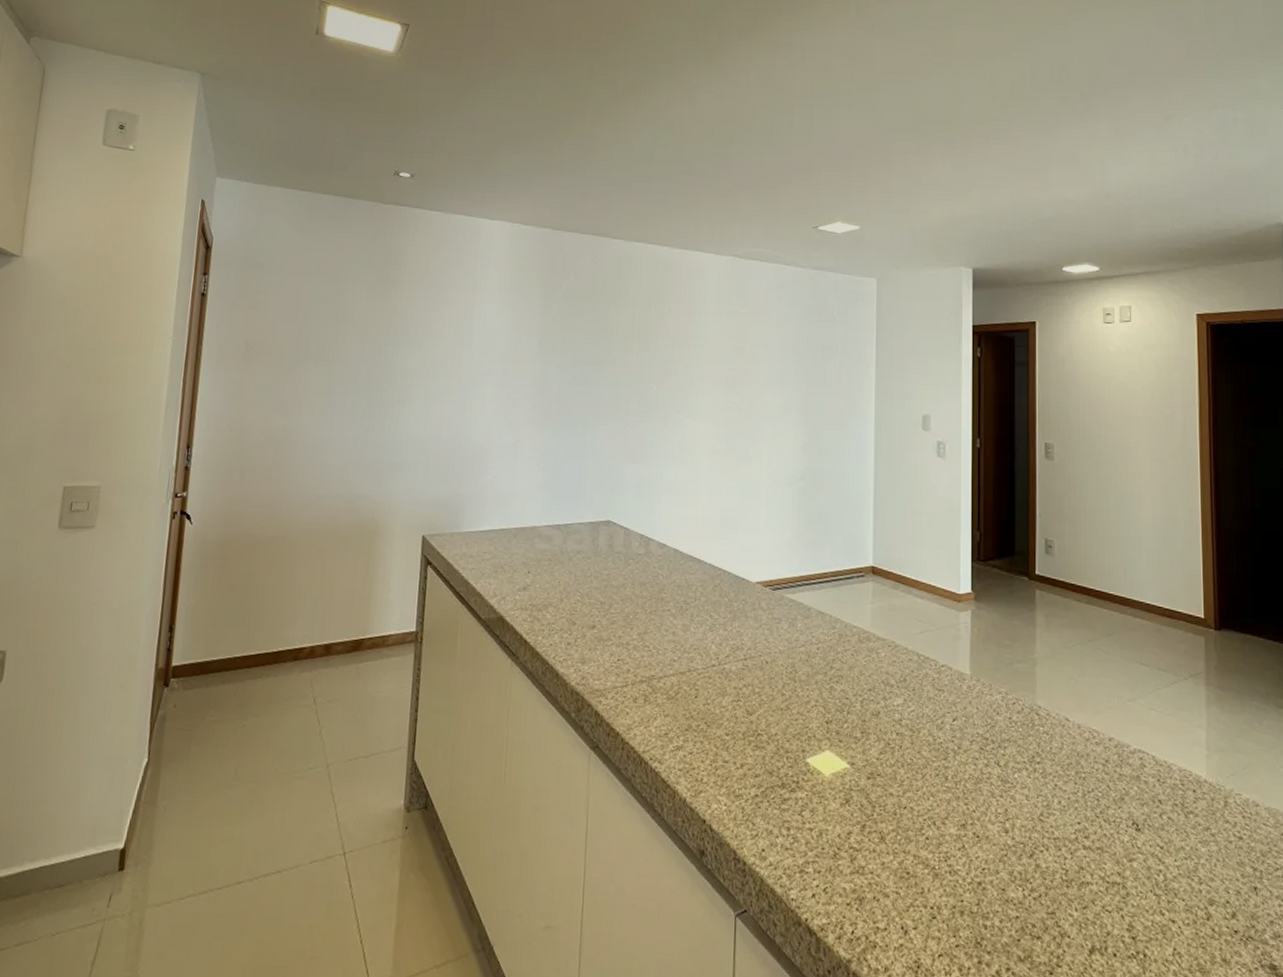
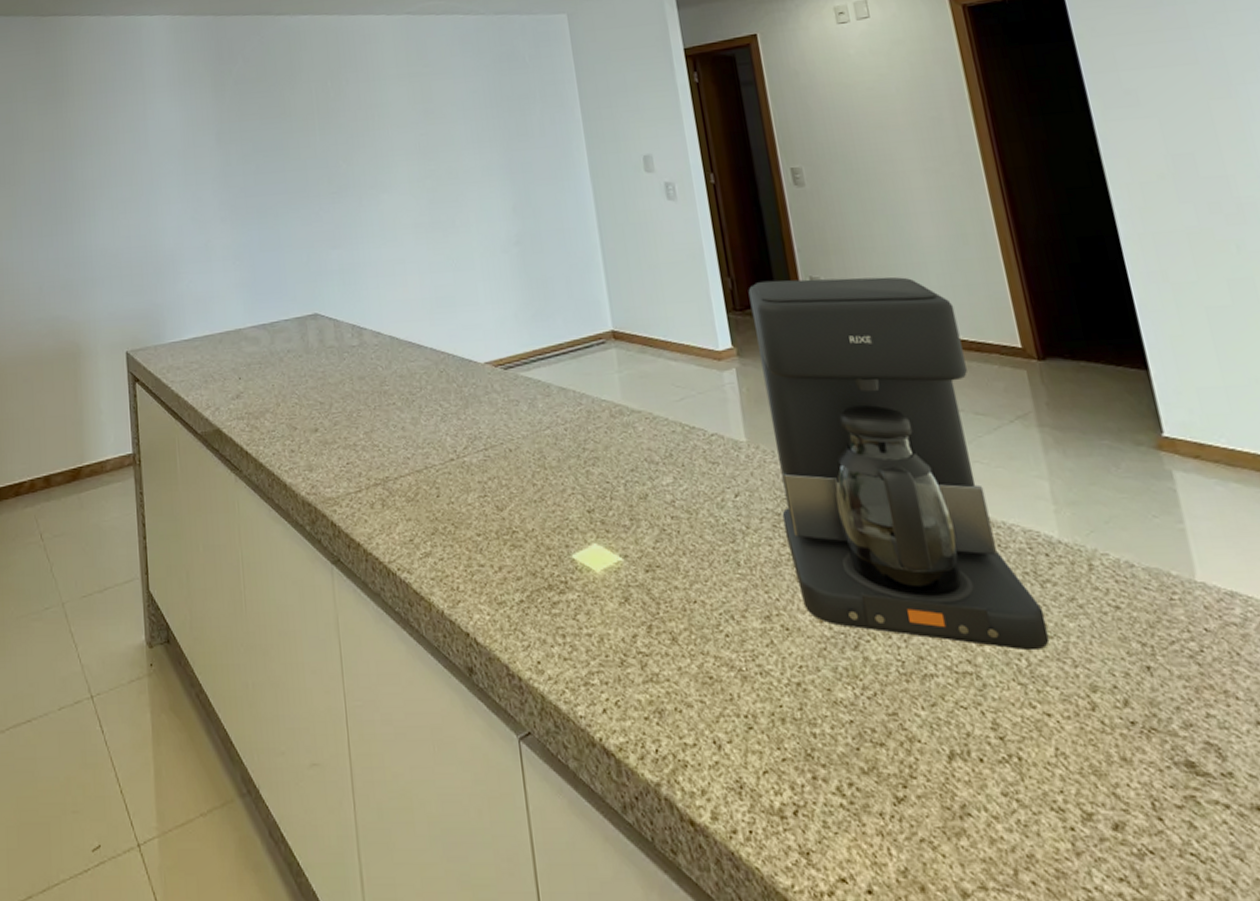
coffee maker: none [989,537,1184,869] -> present [748,276,1050,651]

